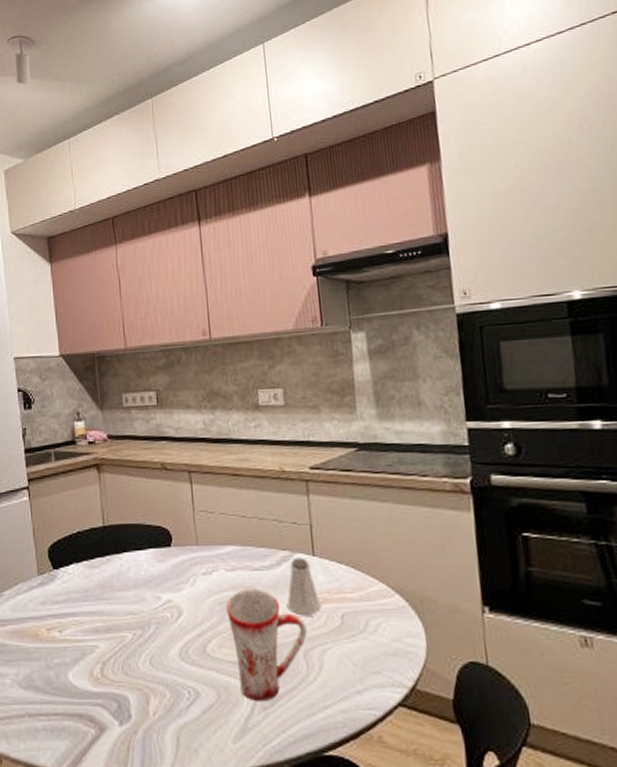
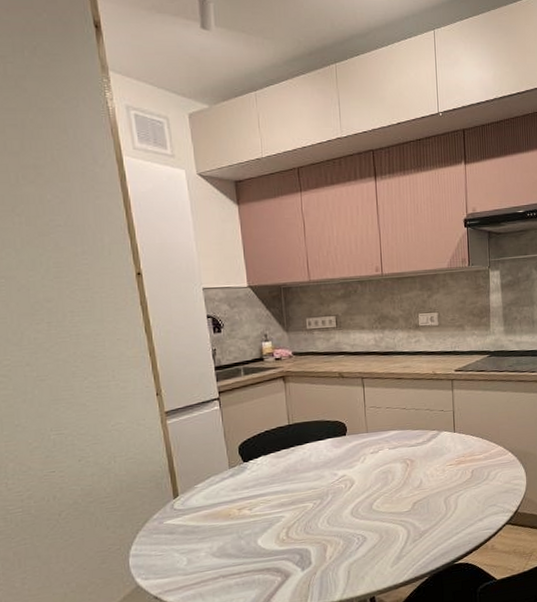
mug: present [225,588,308,702] -> none [387,459,447,537]
saltshaker: present [286,557,321,616] -> none [434,434,458,475]

